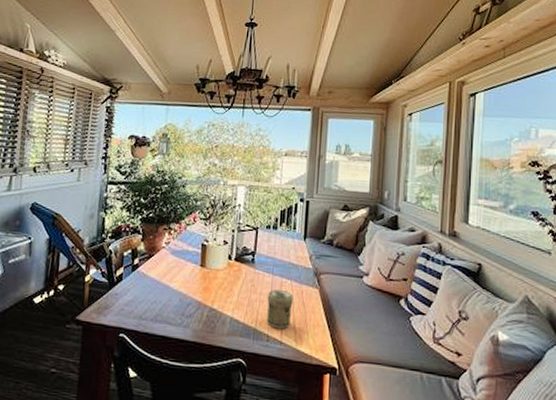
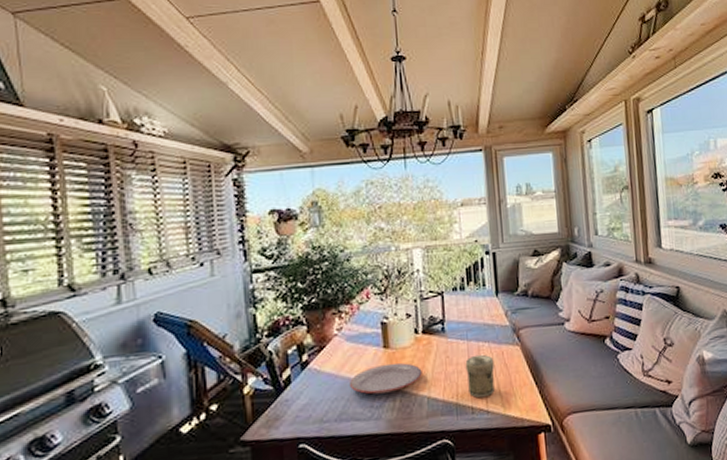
plate: none [168,280,230,306] -> present [350,362,422,395]

